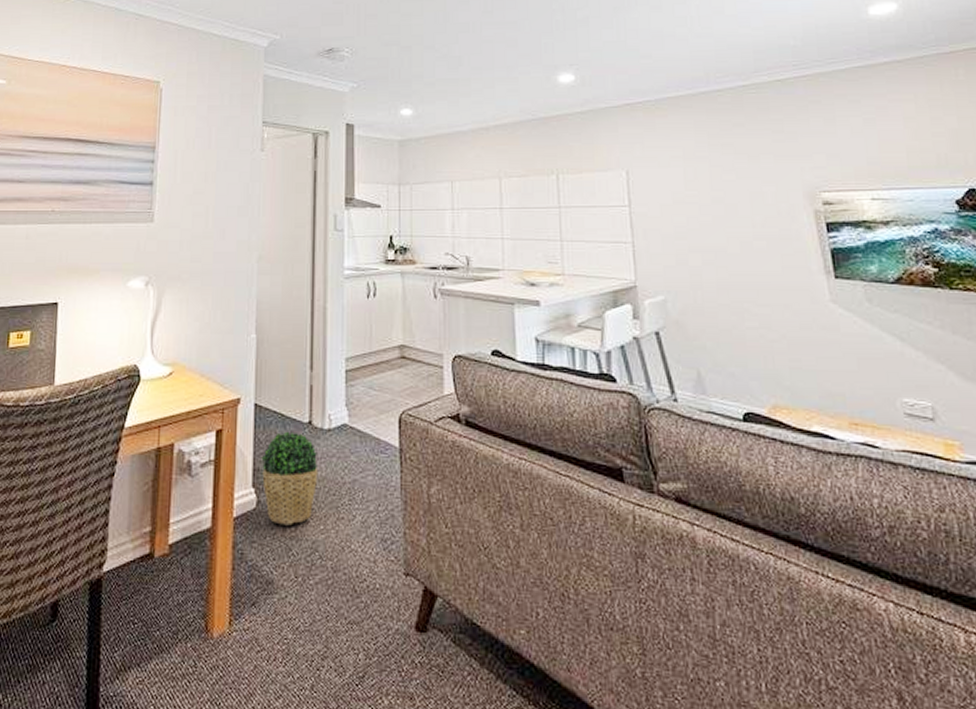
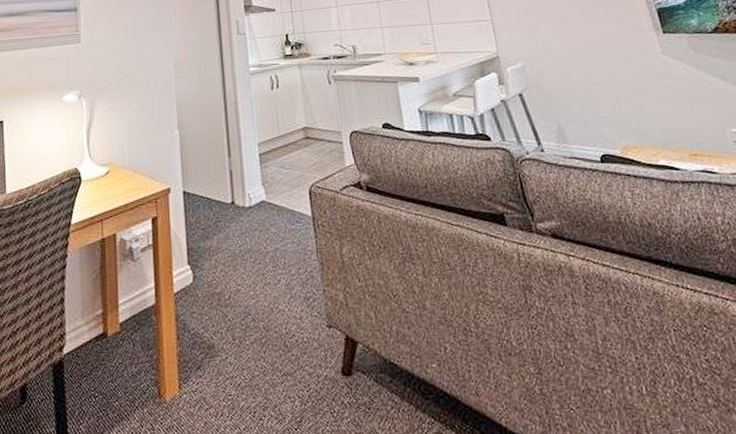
potted plant: present [261,431,319,526] -> none [193,212,244,295]

